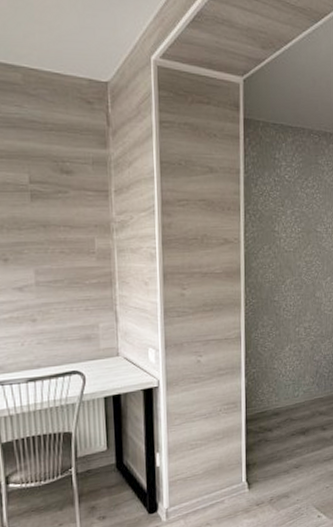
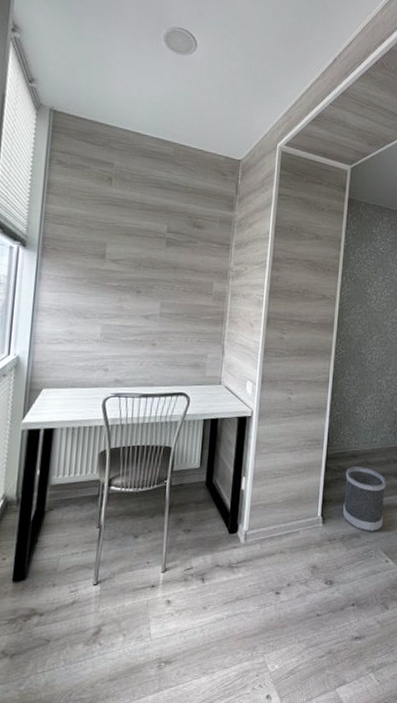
wastebasket: none [268,424,313,490] -> present [343,467,386,532]

